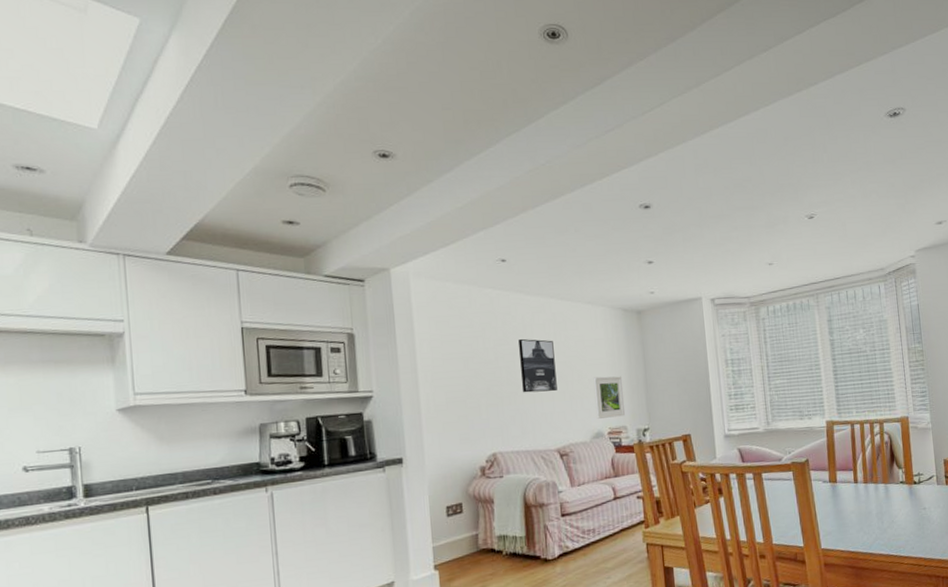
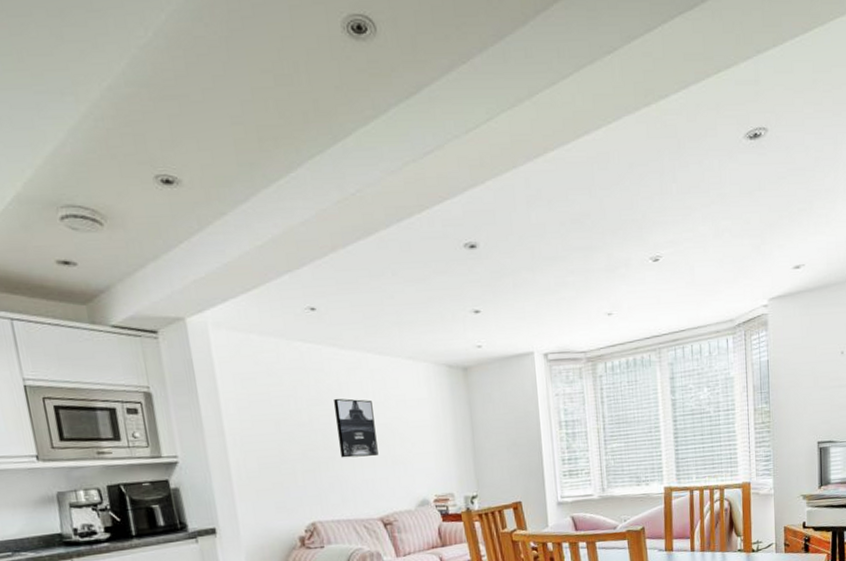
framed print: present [593,376,625,419] -> none [416,439,451,486]

